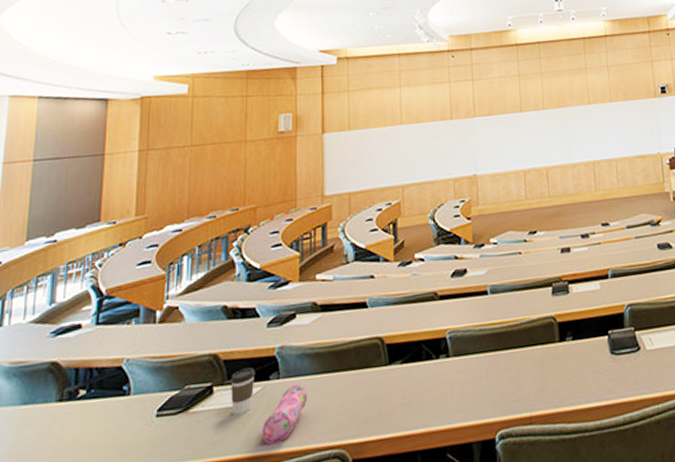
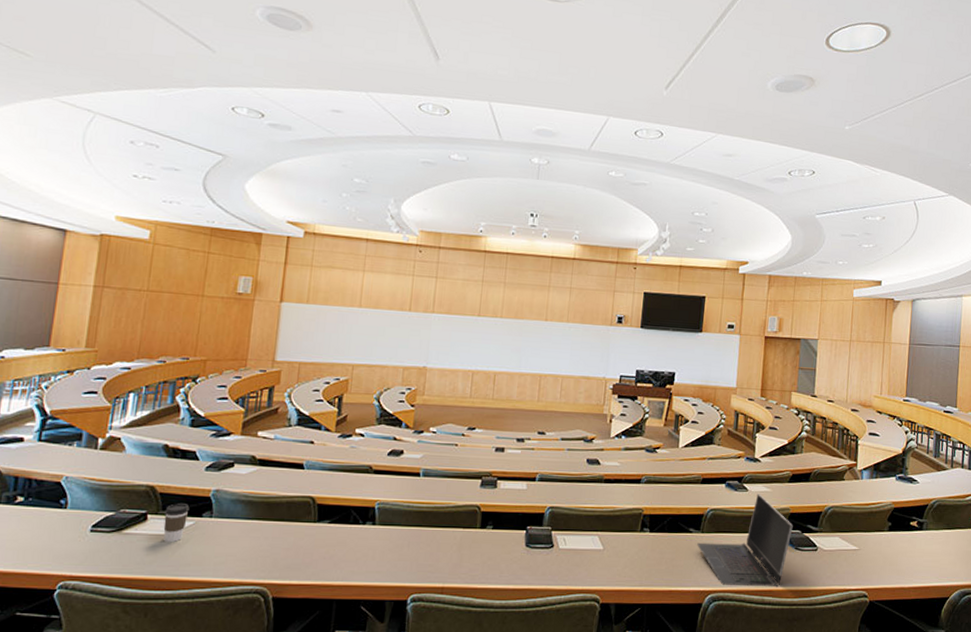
pencil case: present [262,382,308,445] -> none [189,524,238,573]

